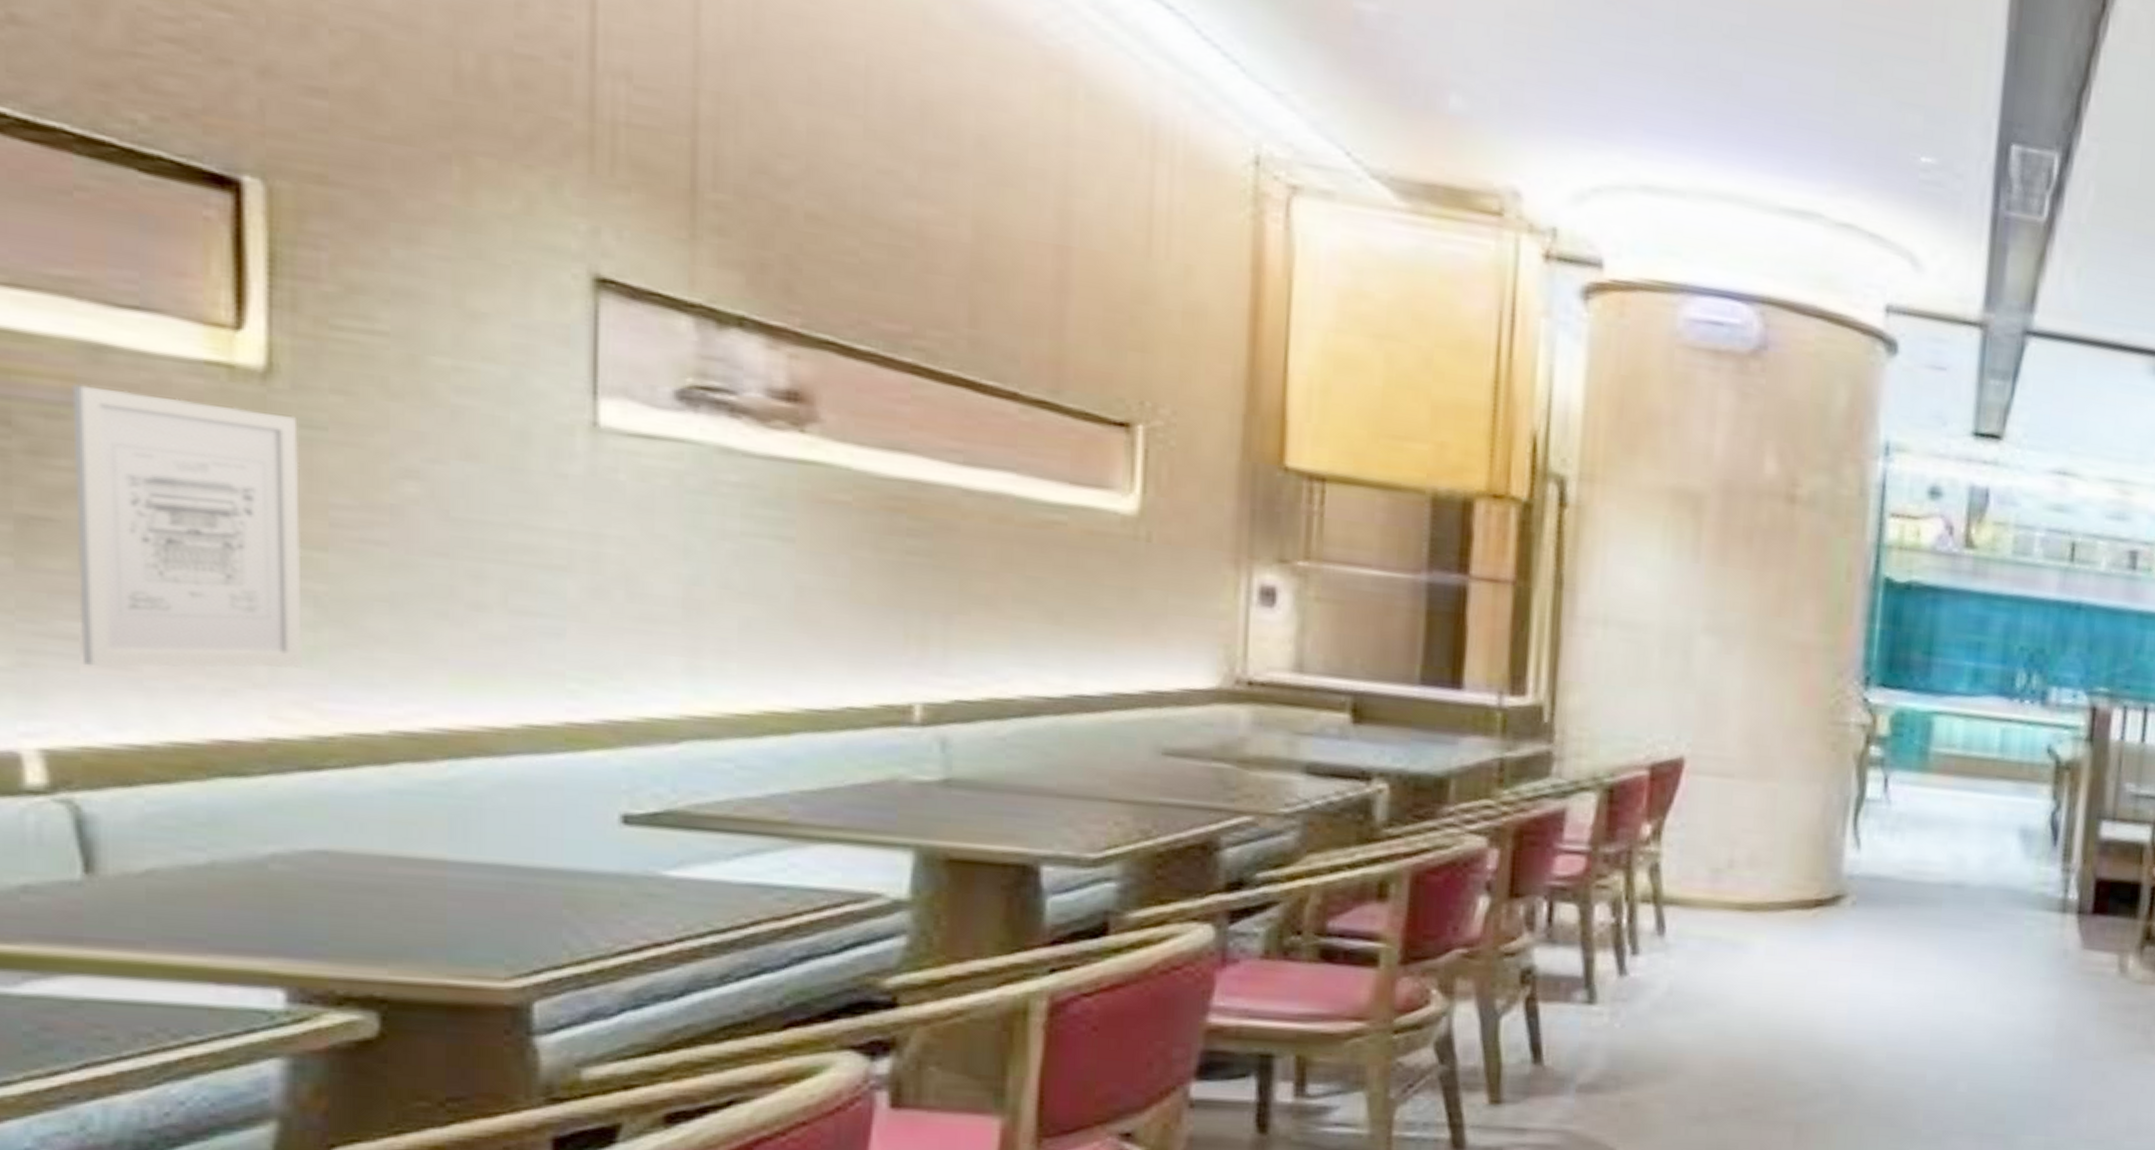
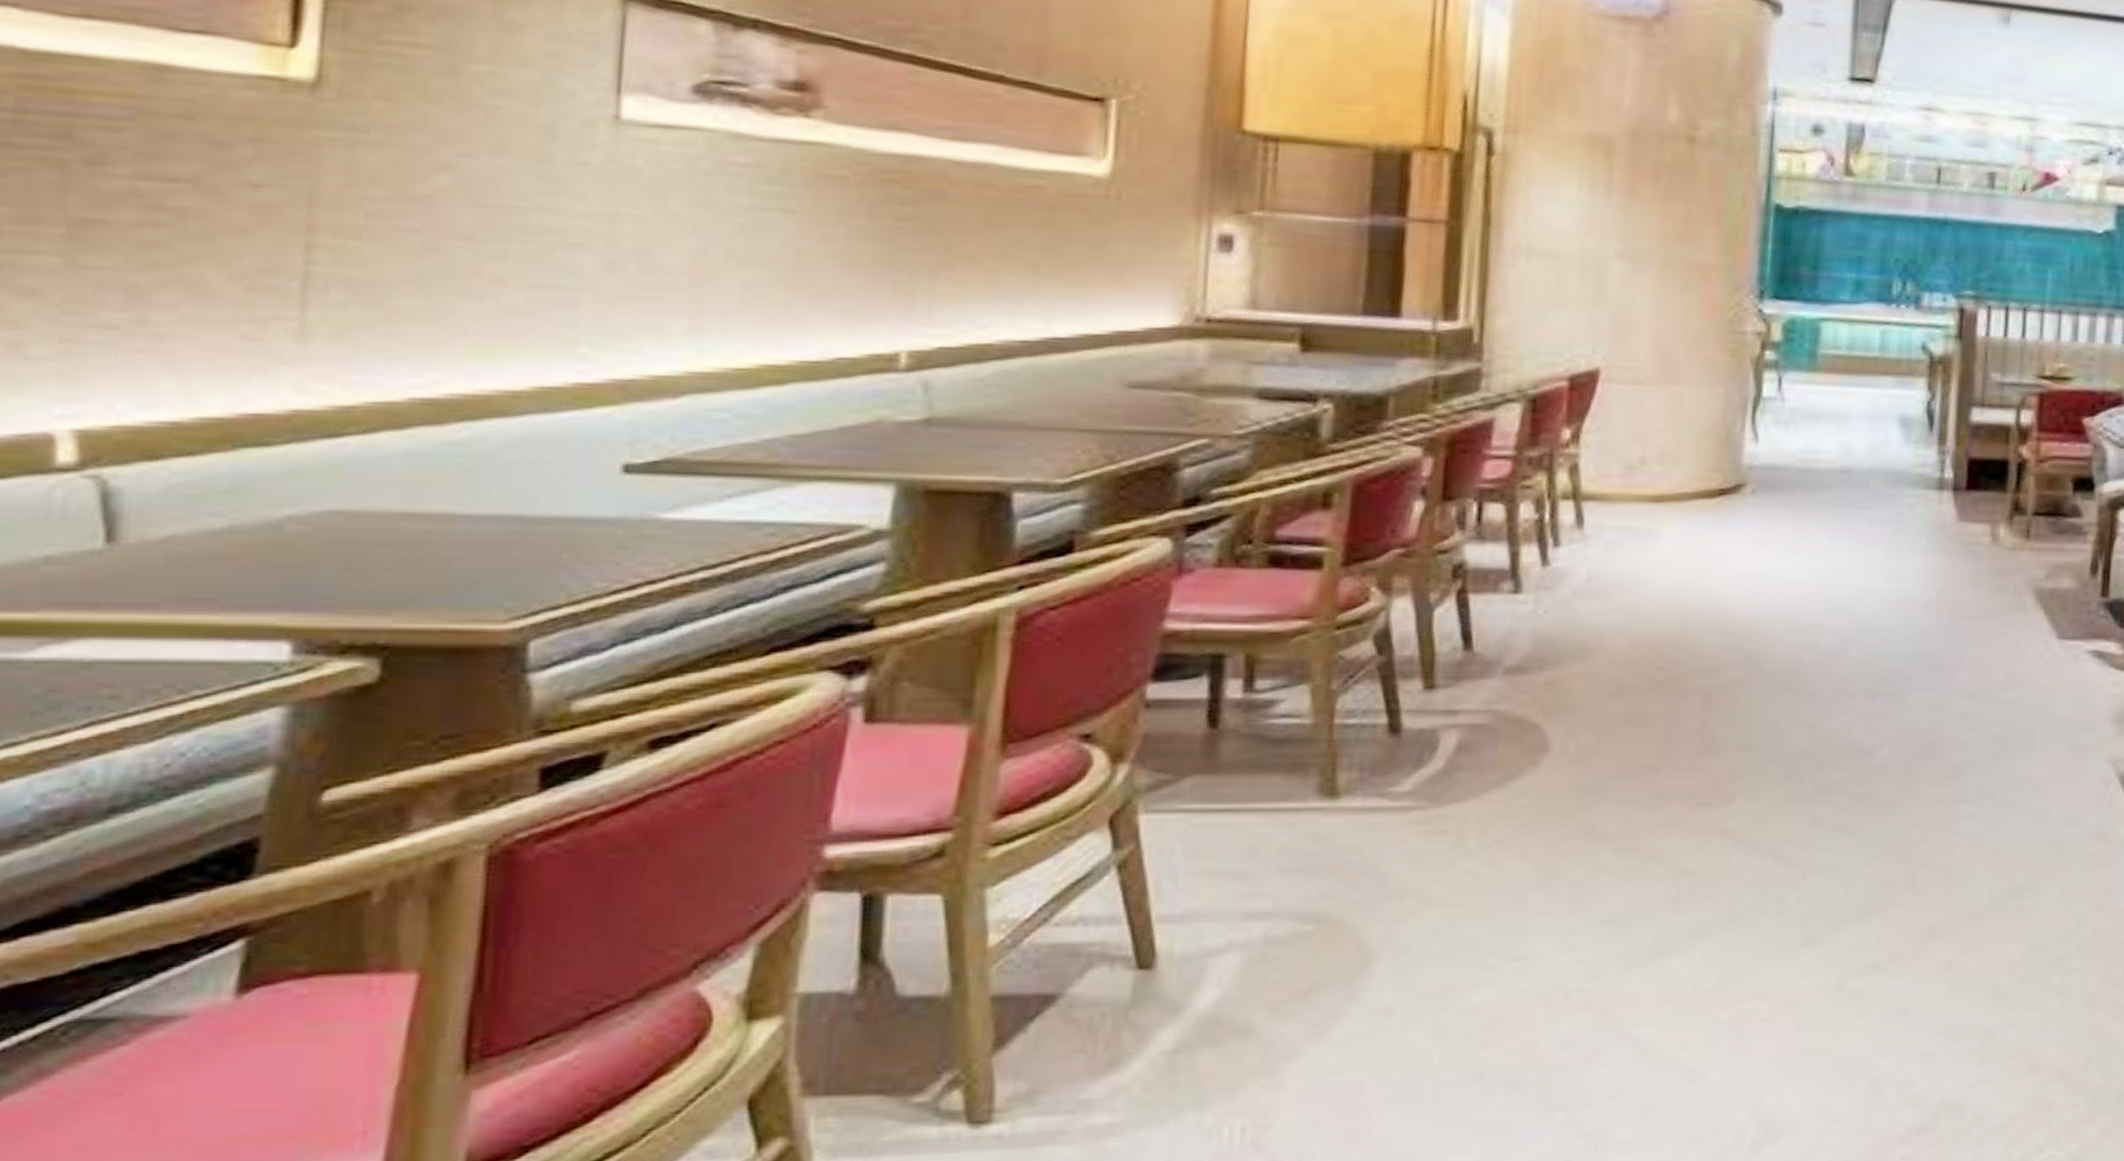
wall art: present [72,384,304,668] -> none [120,101,342,352]

